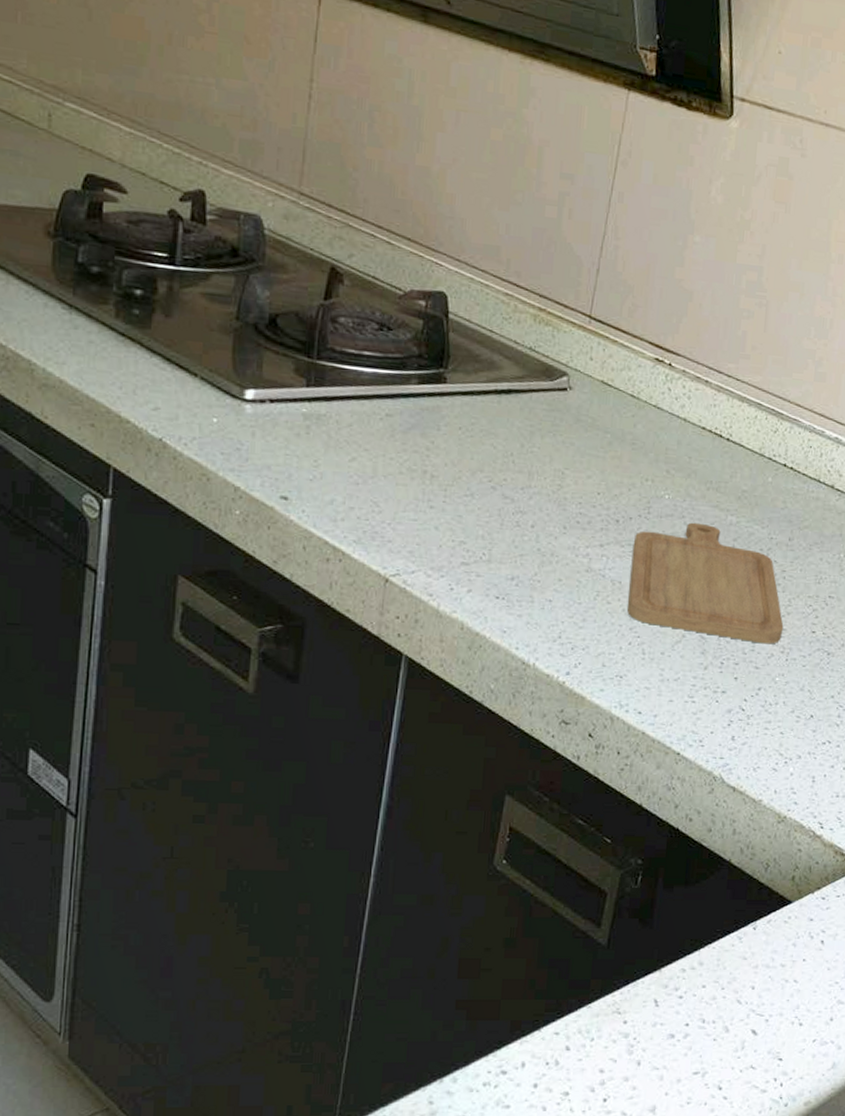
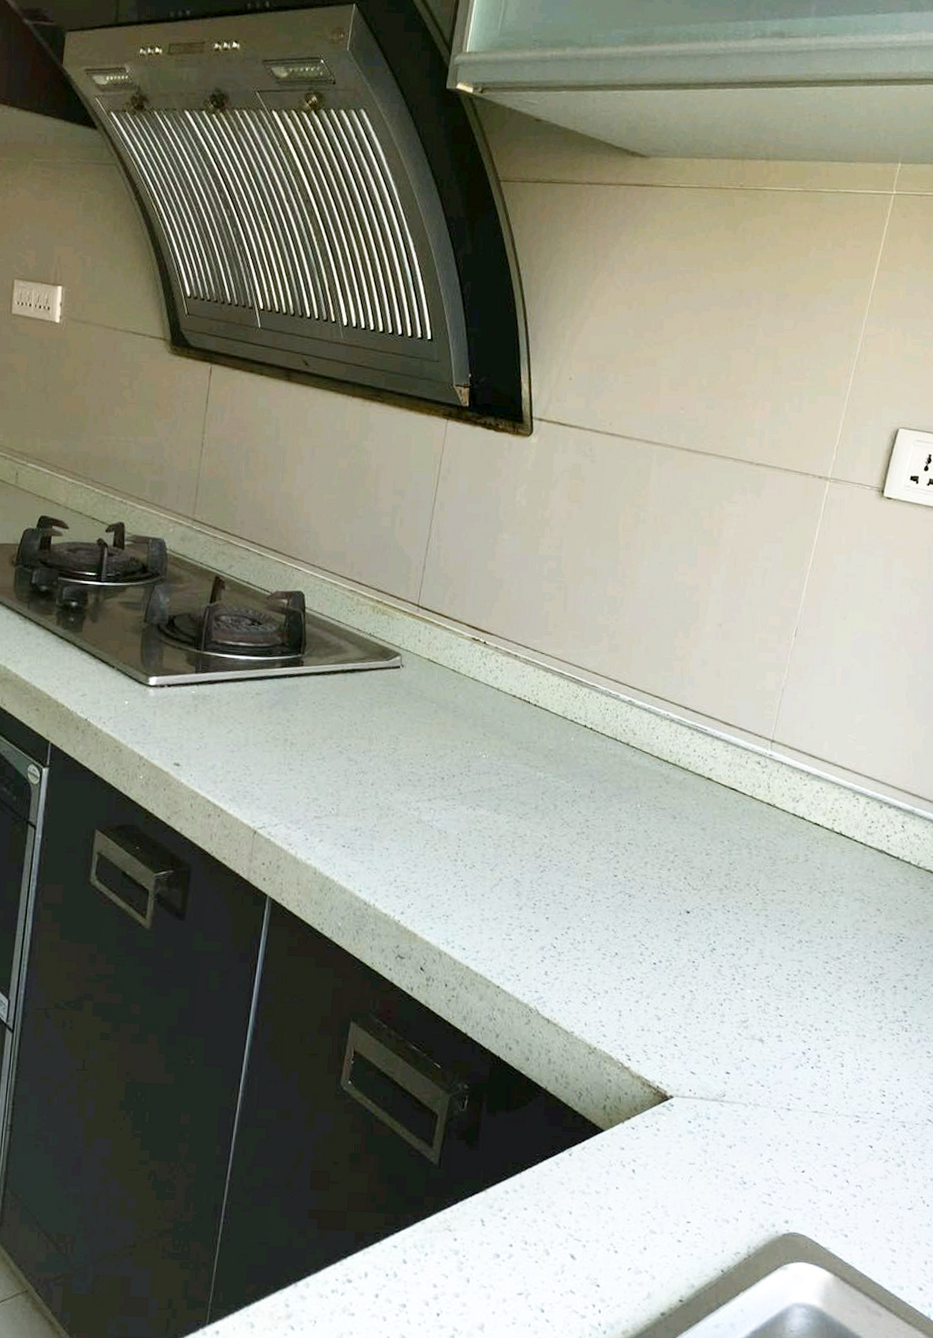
chopping board: present [627,522,784,644] -> none [452,778,589,887]

